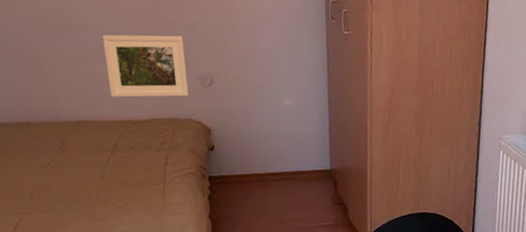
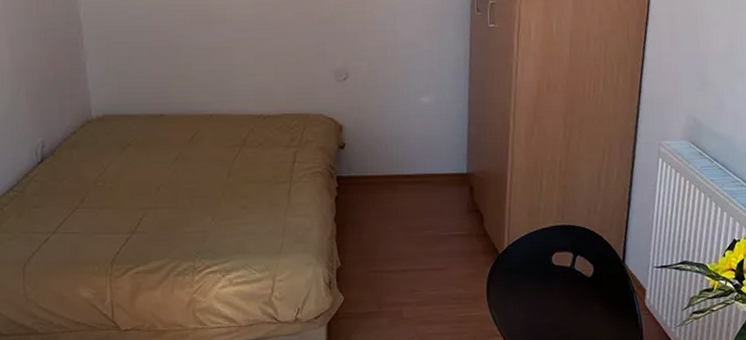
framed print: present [102,34,189,98] -> none [240,26,323,91]

